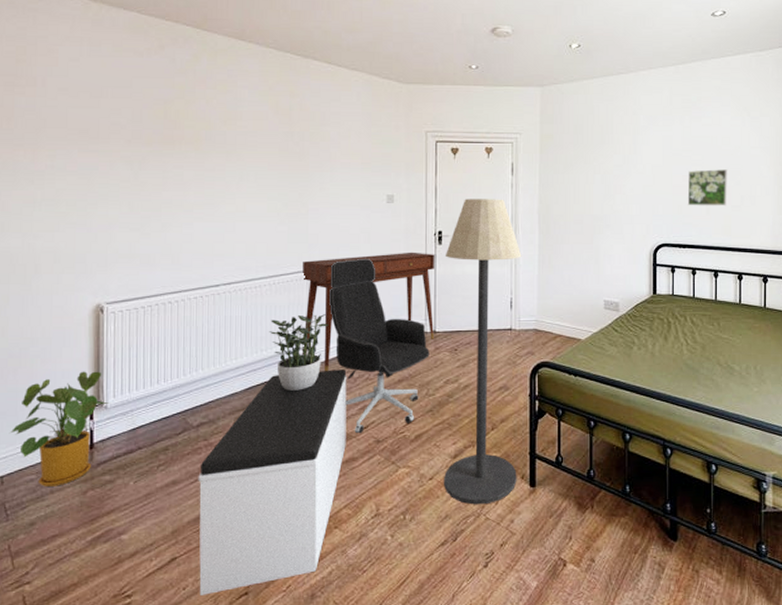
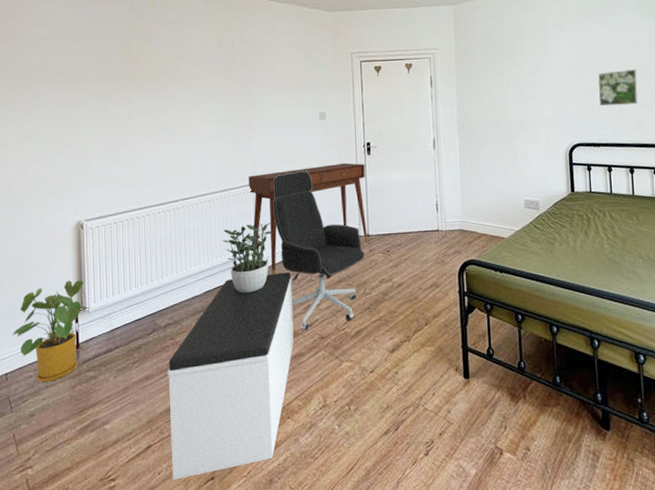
floor lamp: present [444,199,522,505] -> none [373,110,452,396]

